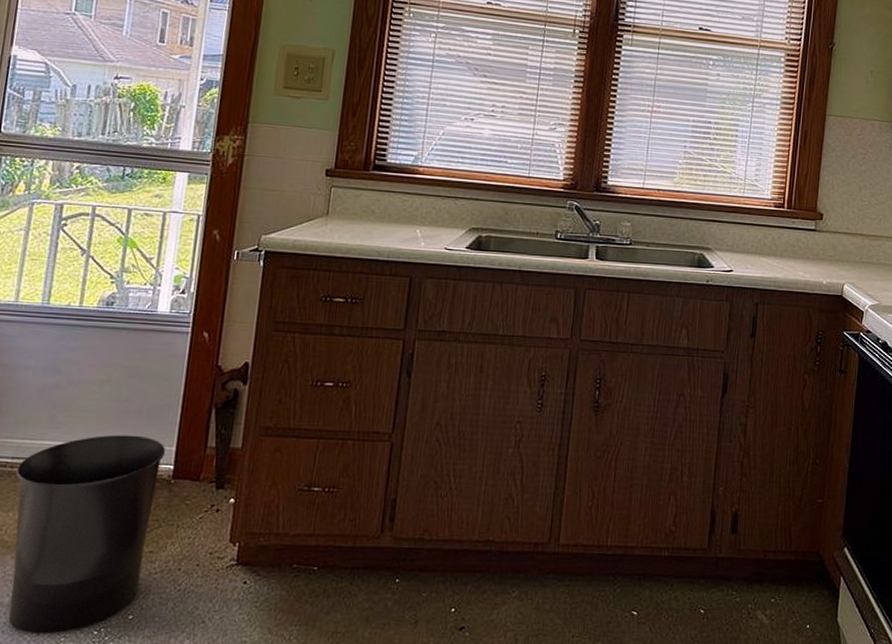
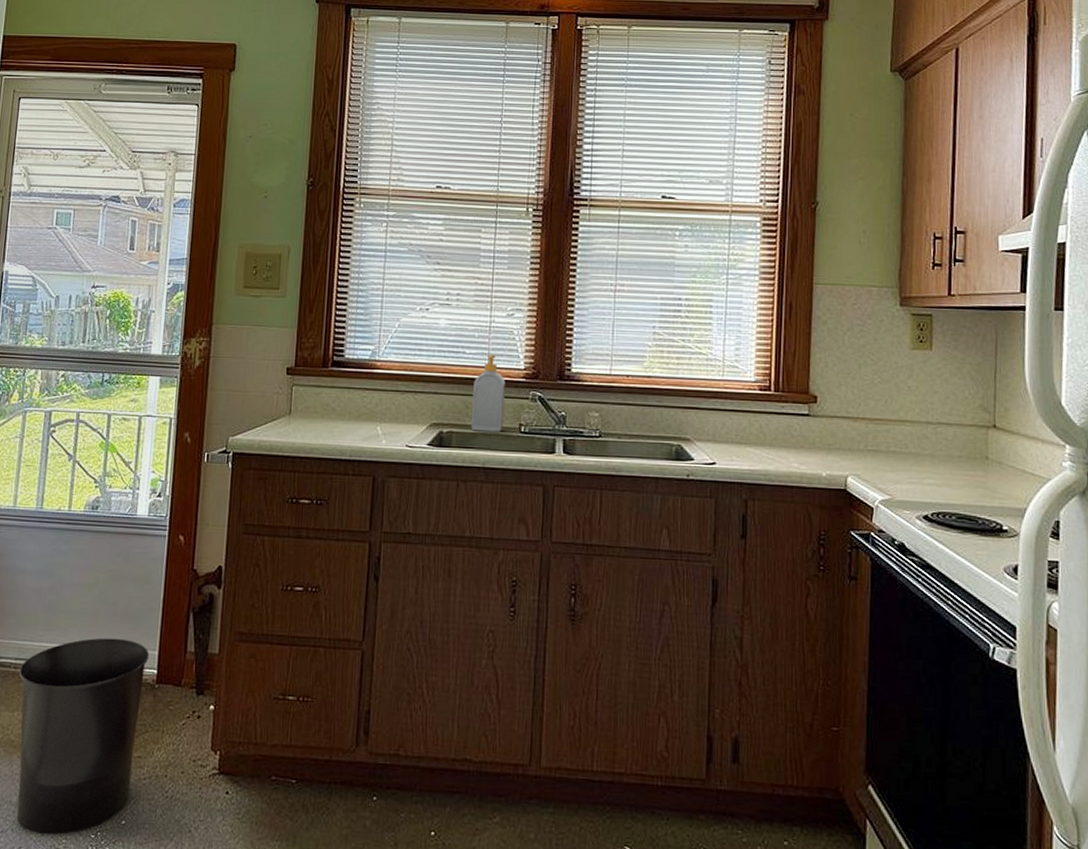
soap bottle: none [509,164,545,238] -> present [470,354,505,432]

